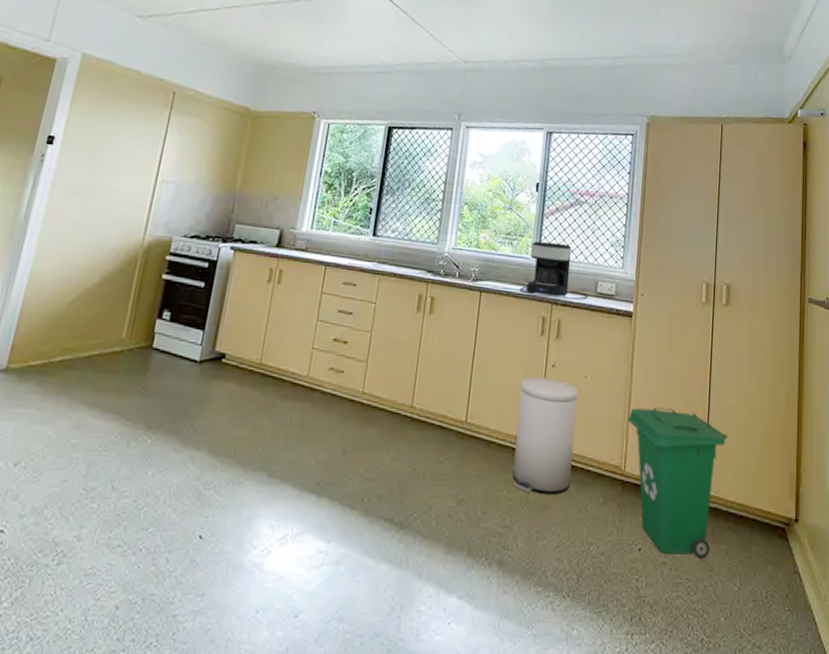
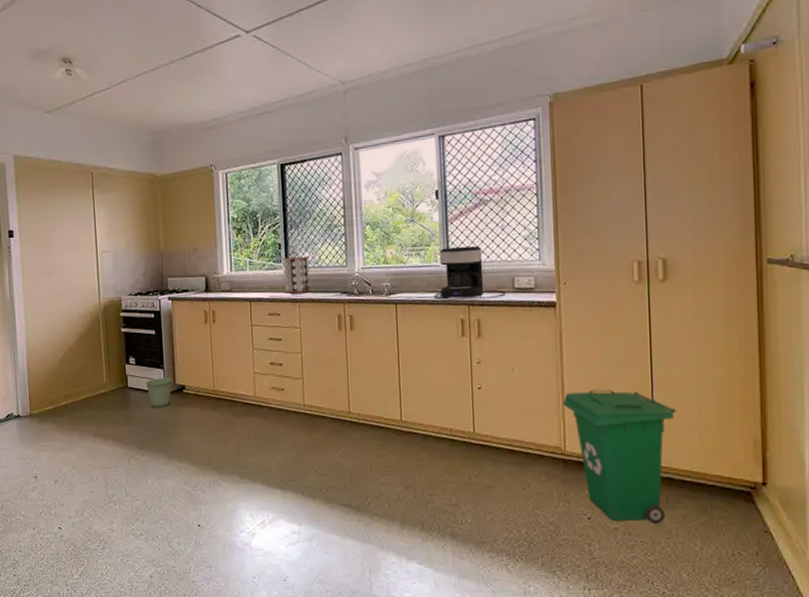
bucket: none [175,325,212,379] -> present [145,365,173,408]
spice rack: none [364,218,401,266] -> present [281,251,312,294]
pedal bin: present [511,376,579,495] -> none [449,373,510,477]

